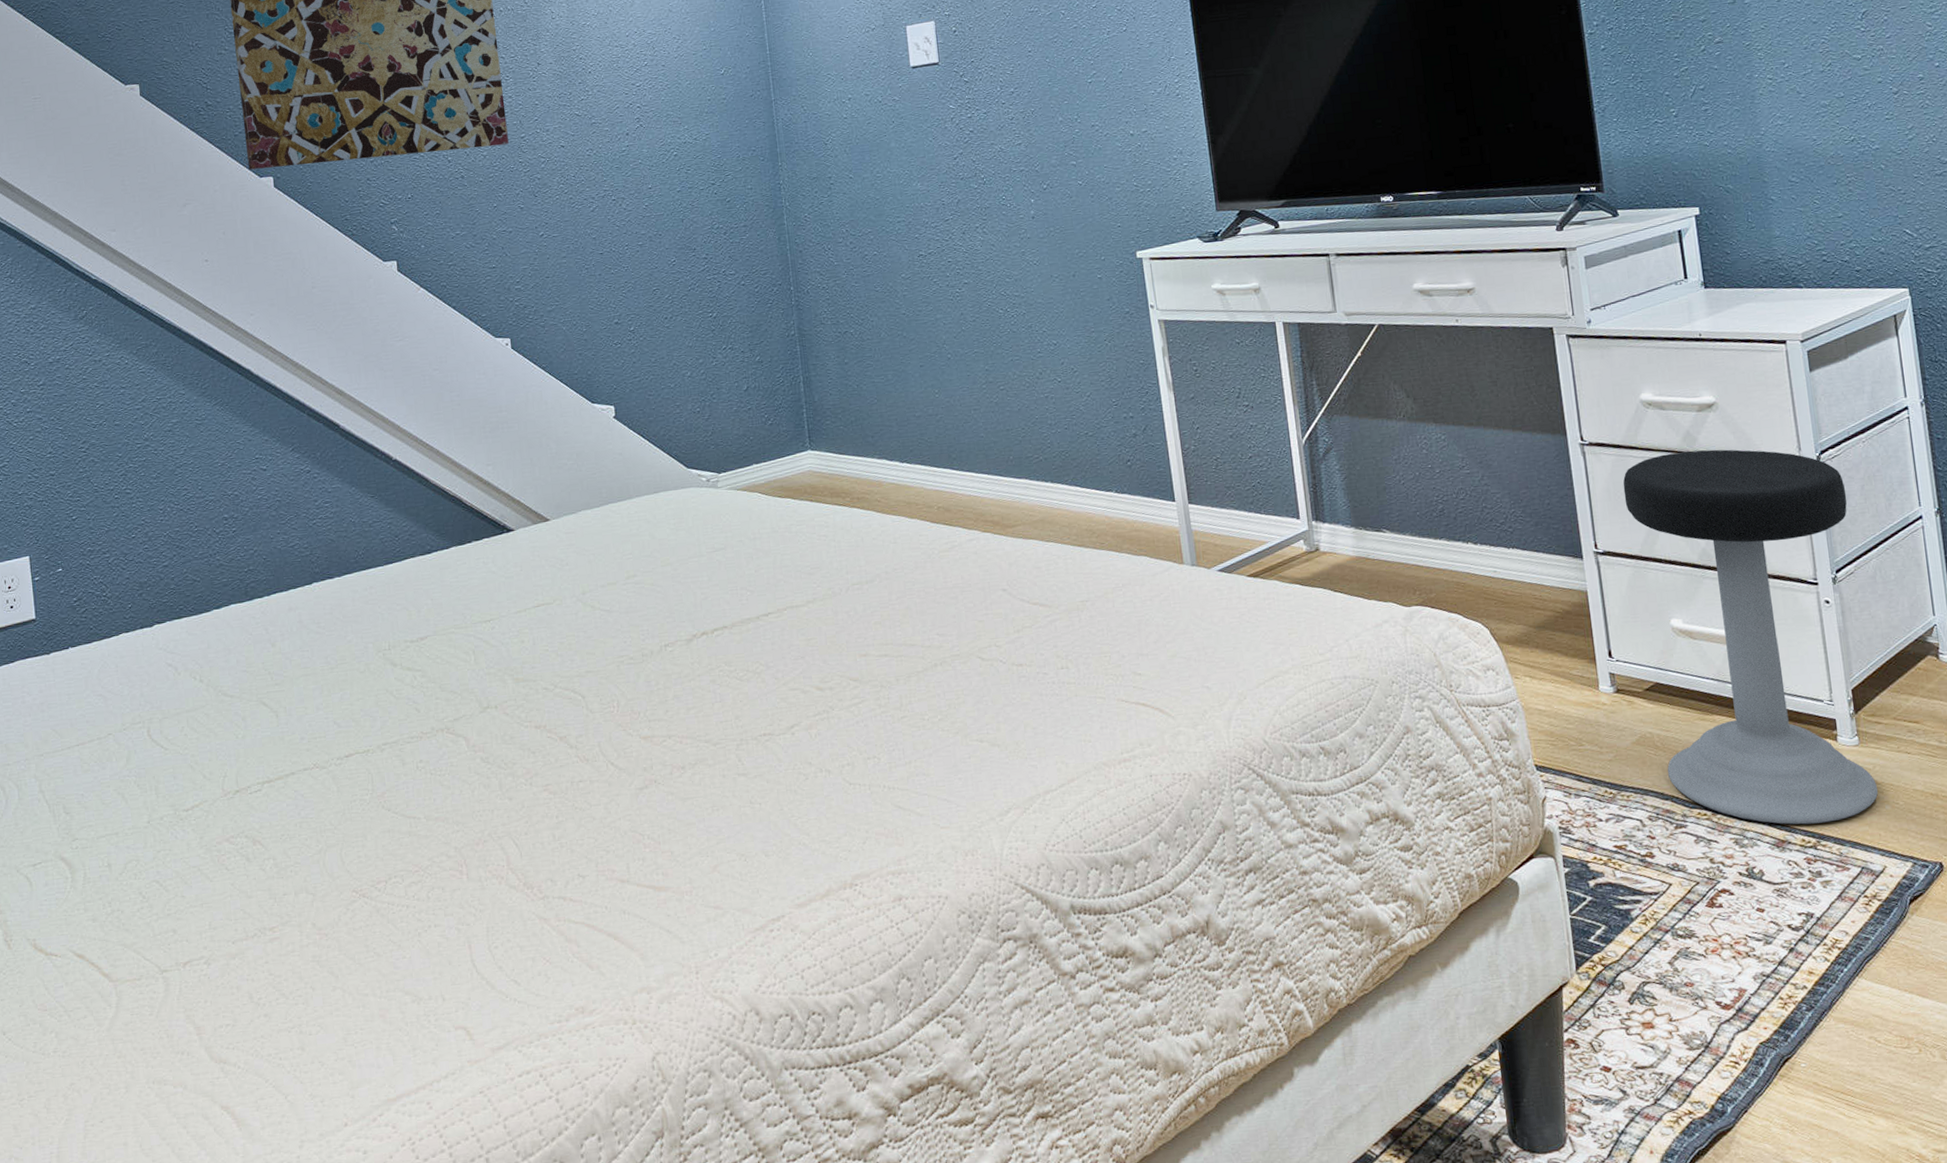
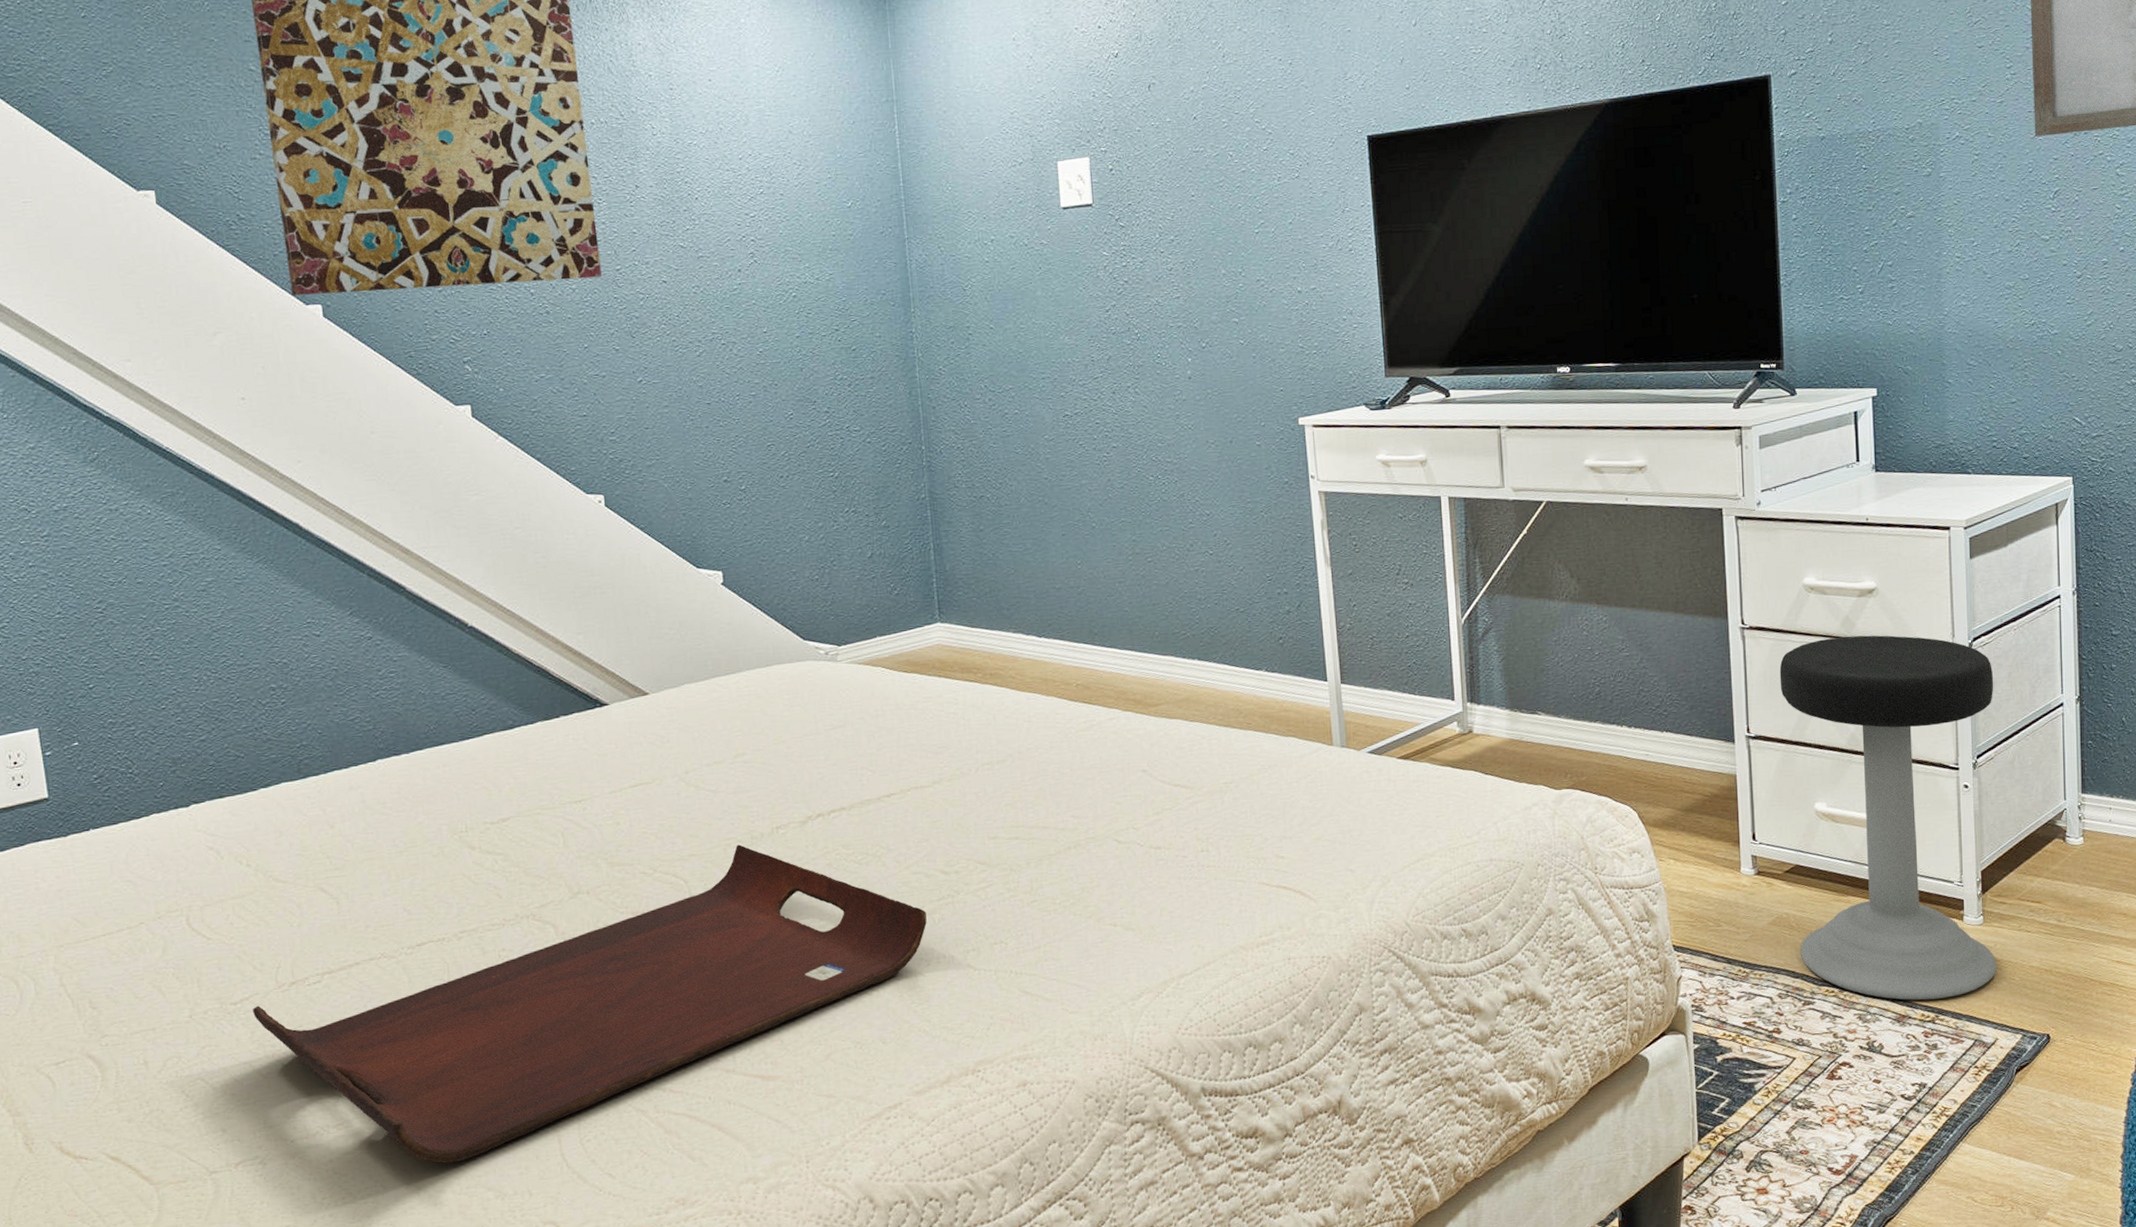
serving tray: none [201,661,804,967] -> present [252,844,927,1164]

